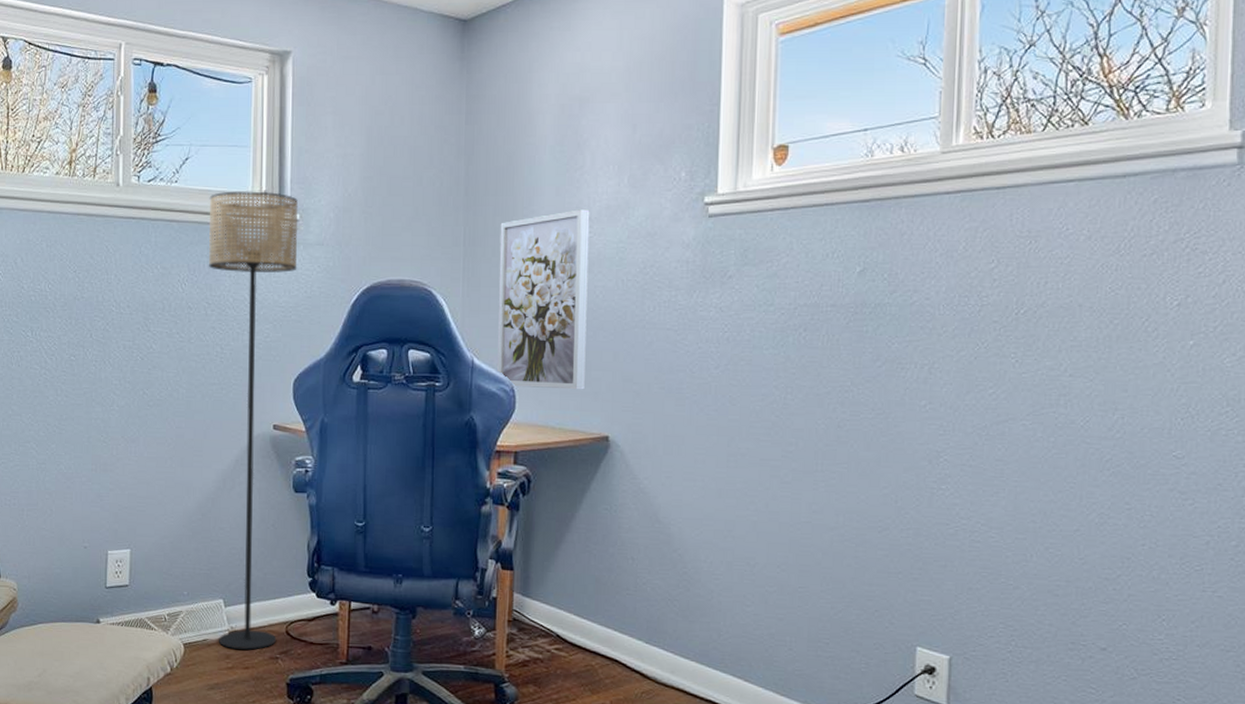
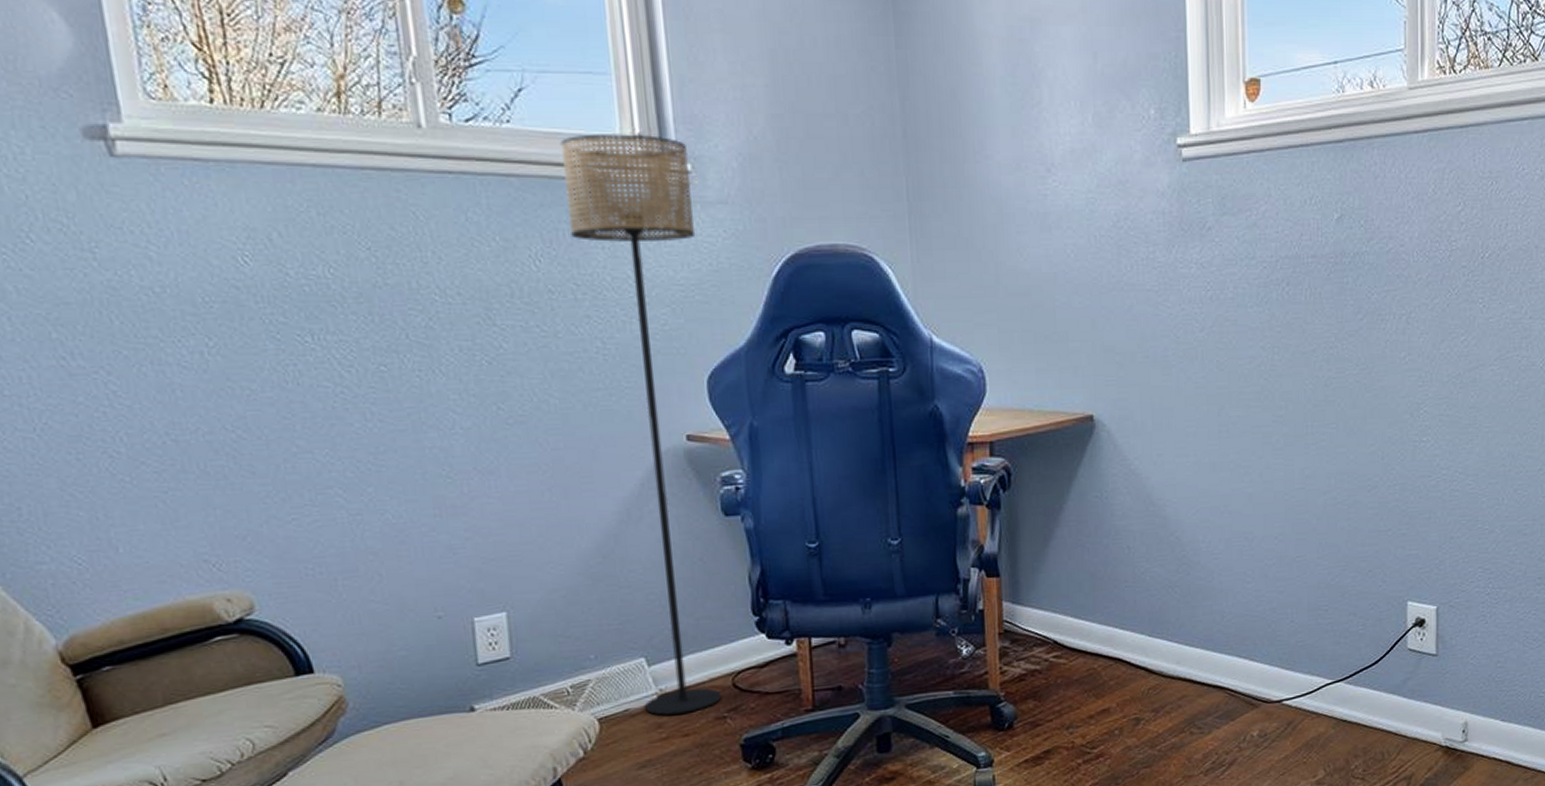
wall art: present [497,209,590,390] -> none [949,154,1063,367]

